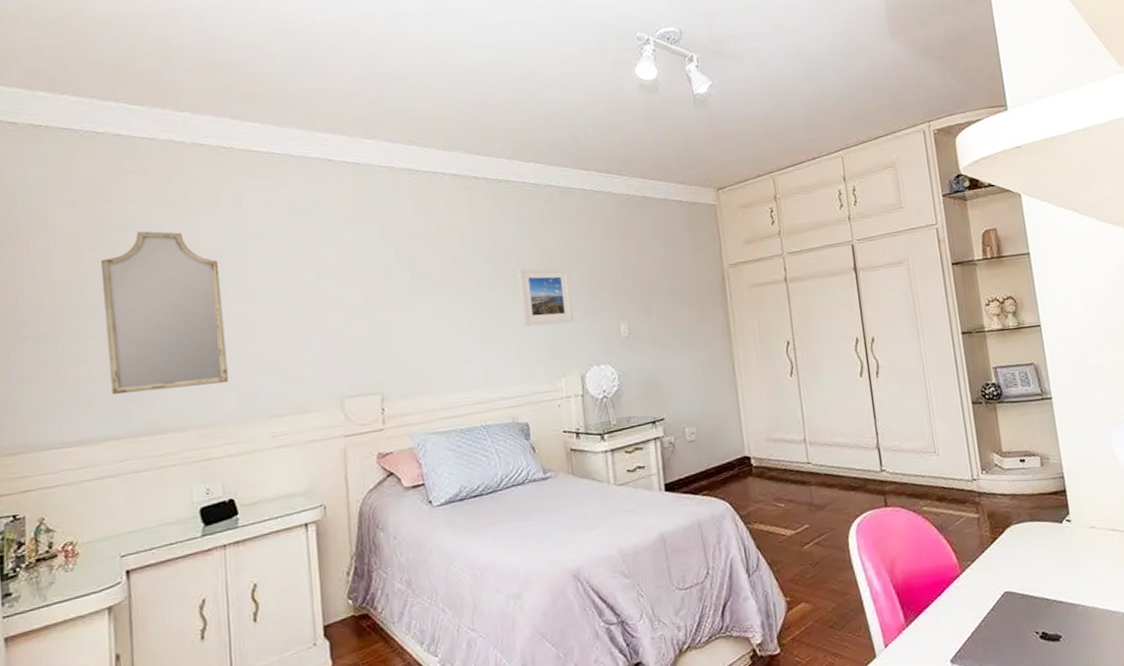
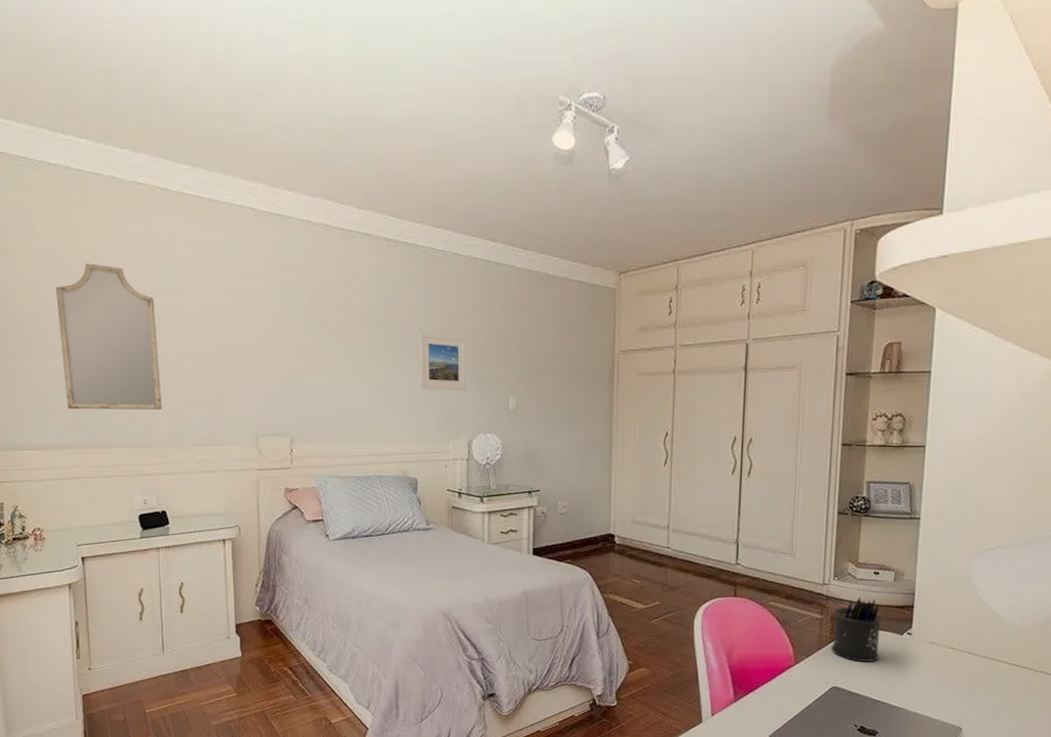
pen holder: none [988,487,1045,560] -> present [831,596,883,662]

